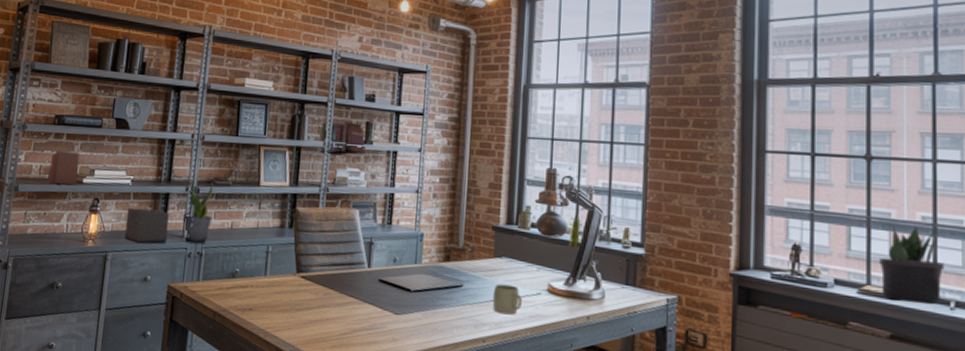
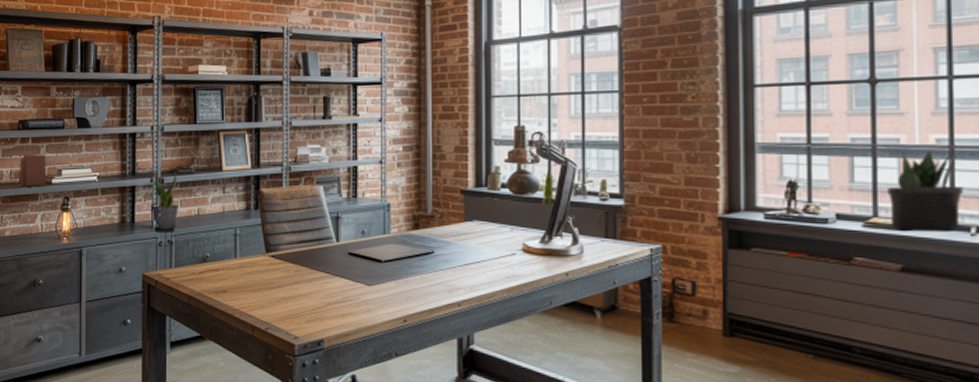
decorative box: present [125,208,169,245] -> none [96,203,137,237]
books: present [318,121,366,156] -> none [277,98,325,134]
mug: present [492,284,523,315] -> none [465,247,498,277]

